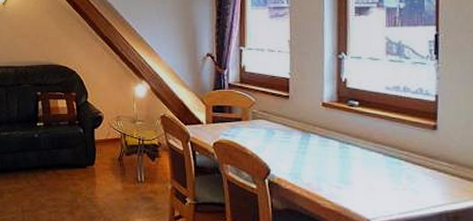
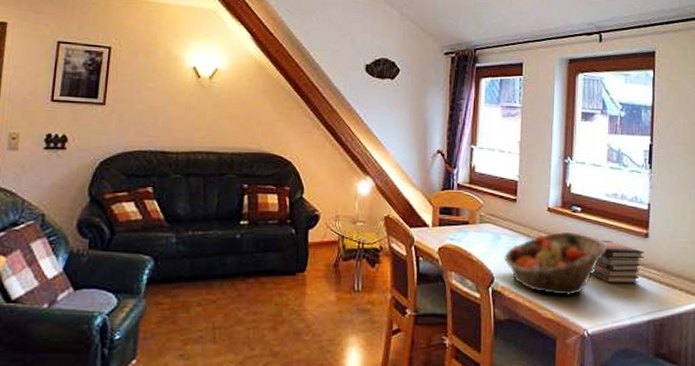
fruit basket: none [279,125,389,187] -> present [504,231,607,296]
book stack: none [372,132,433,176] -> present [591,240,644,284]

